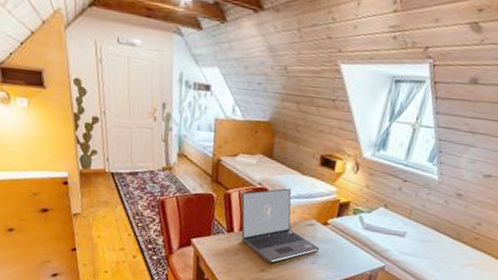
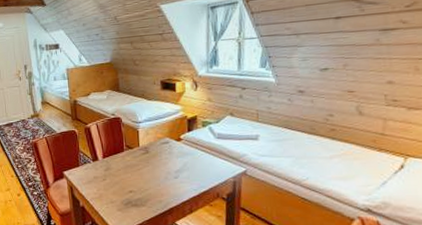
laptop: present [241,188,320,263] -> none [99,114,179,183]

